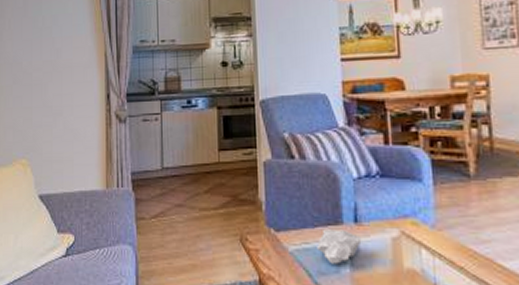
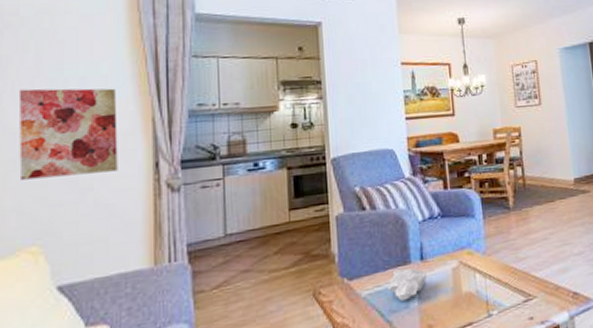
wall art: none [13,25,80,103] -> present [18,88,118,180]

